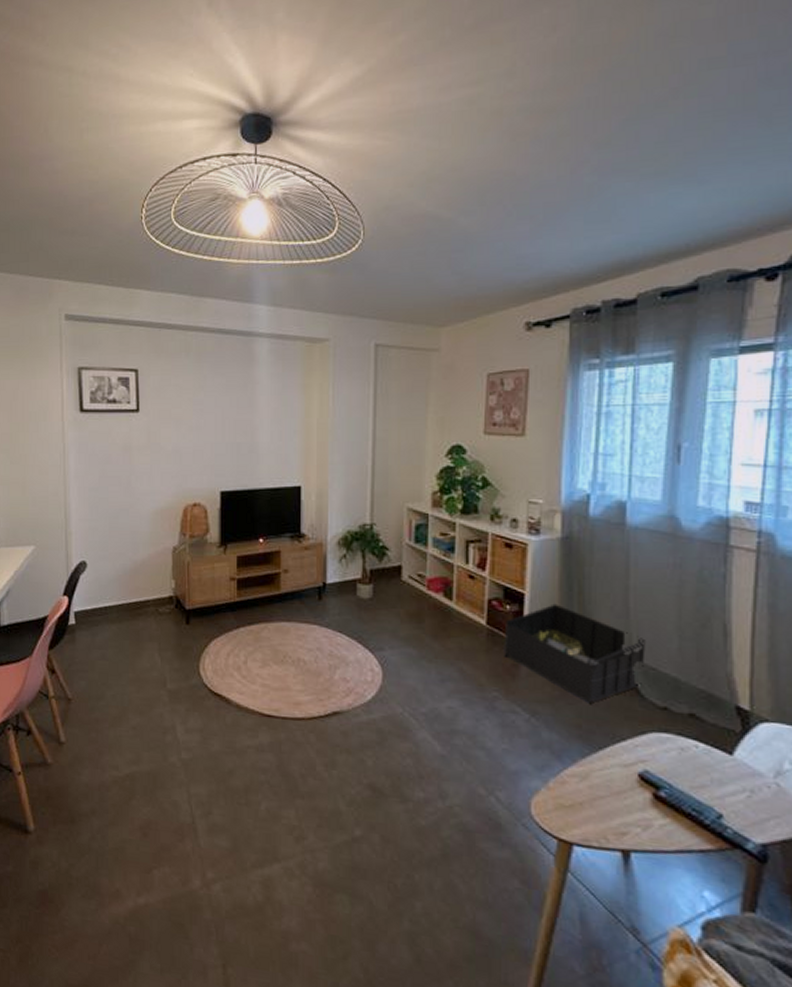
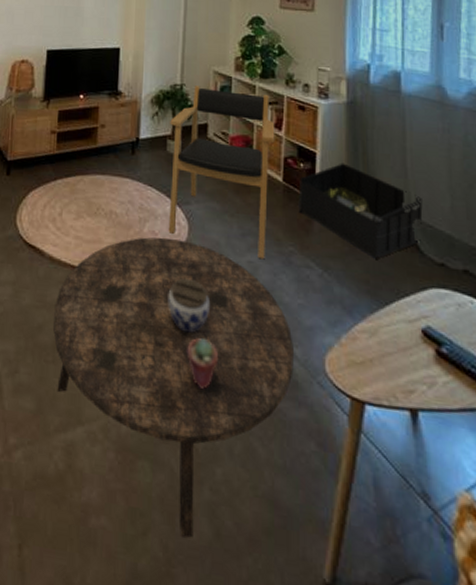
coffee table: none [245,684,497,963] -> present [53,237,294,538]
armchair: none [359,525,478,705] -> present [168,86,275,260]
jar: none [362,724,406,777] -> present [168,278,209,333]
potted succulent: none [383,782,416,830] -> present [187,338,217,389]

